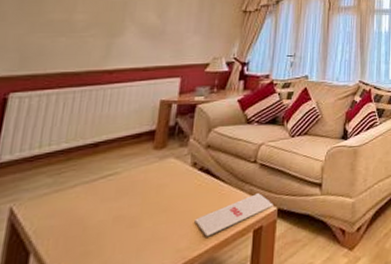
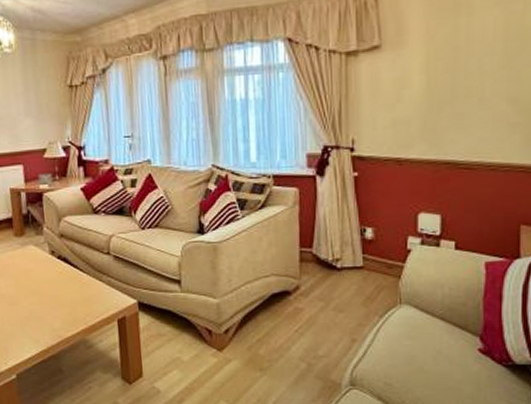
magazine: present [194,193,274,237] -> none [63,285,133,321]

